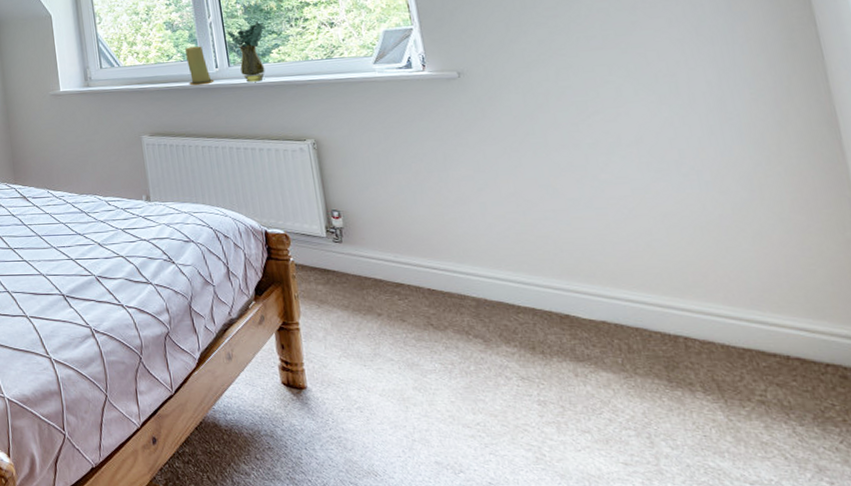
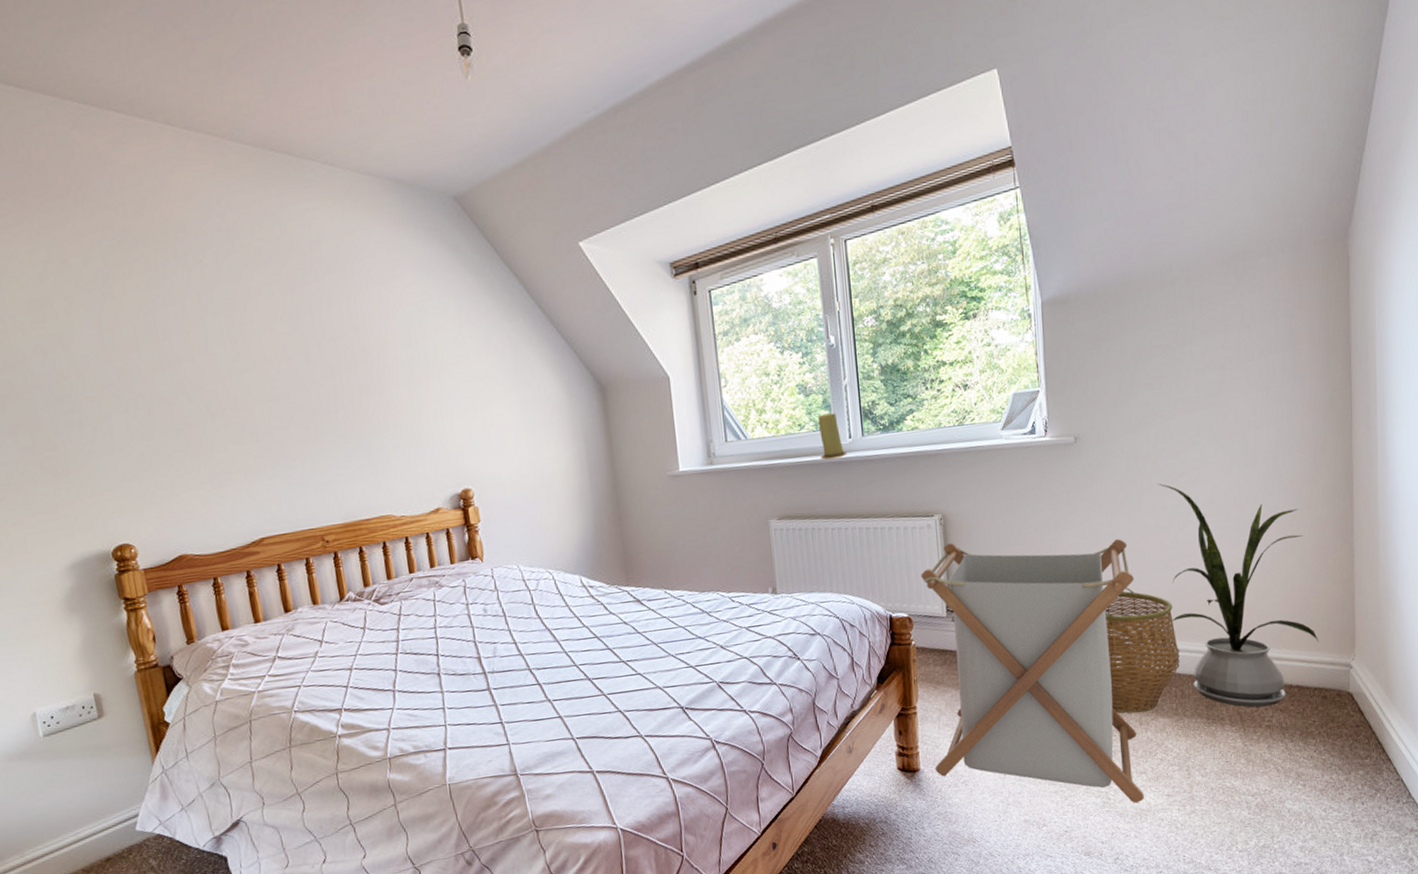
vase: present [226,20,266,82] -> none [861,382,902,454]
laundry basket: none [296,166,592,466] -> present [921,538,1144,803]
basket: none [513,225,621,361] -> present [1104,587,1180,714]
house plant: none [565,120,823,378] -> present [1158,483,1319,708]

